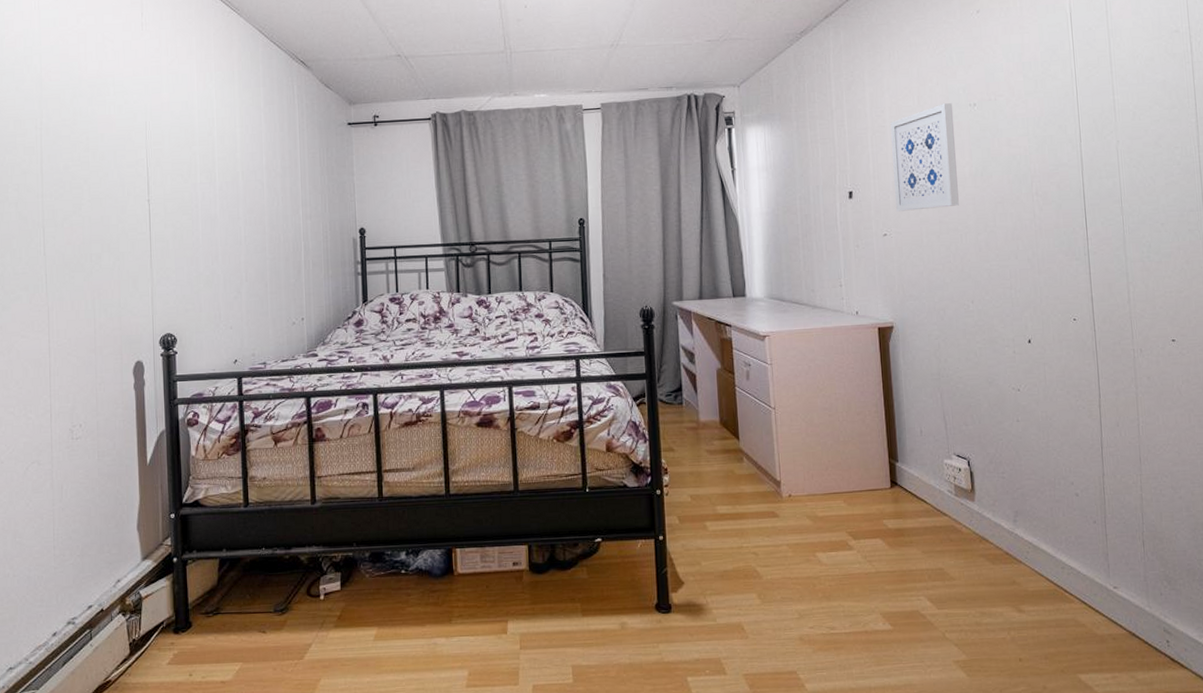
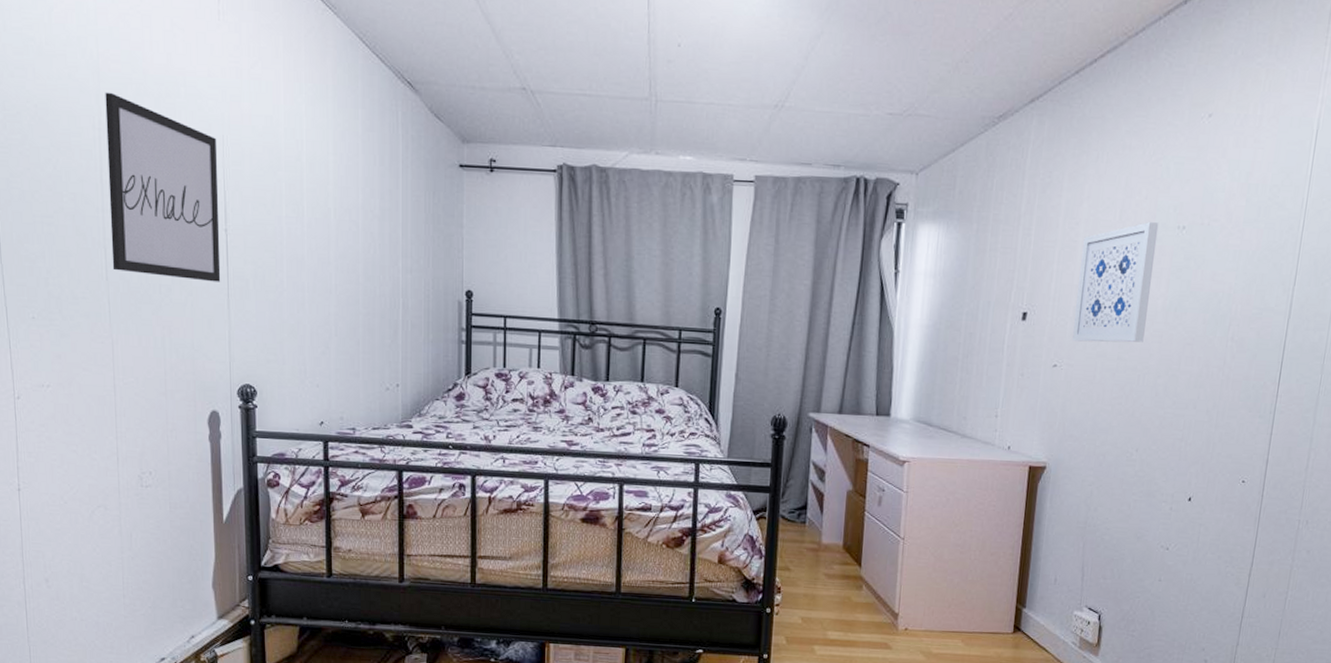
wall art: none [46,97,144,247] -> present [105,92,221,282]

